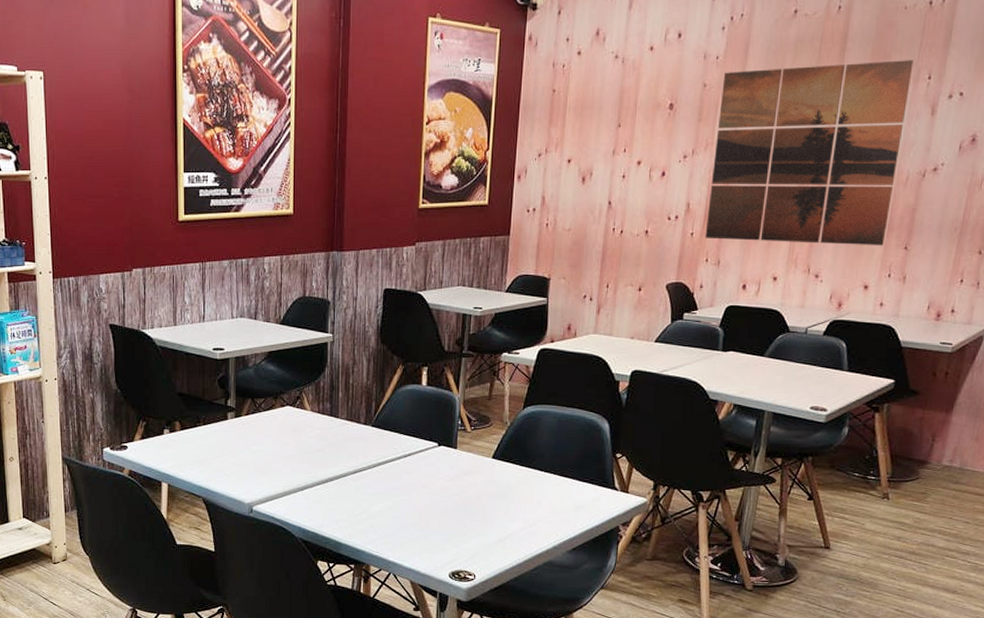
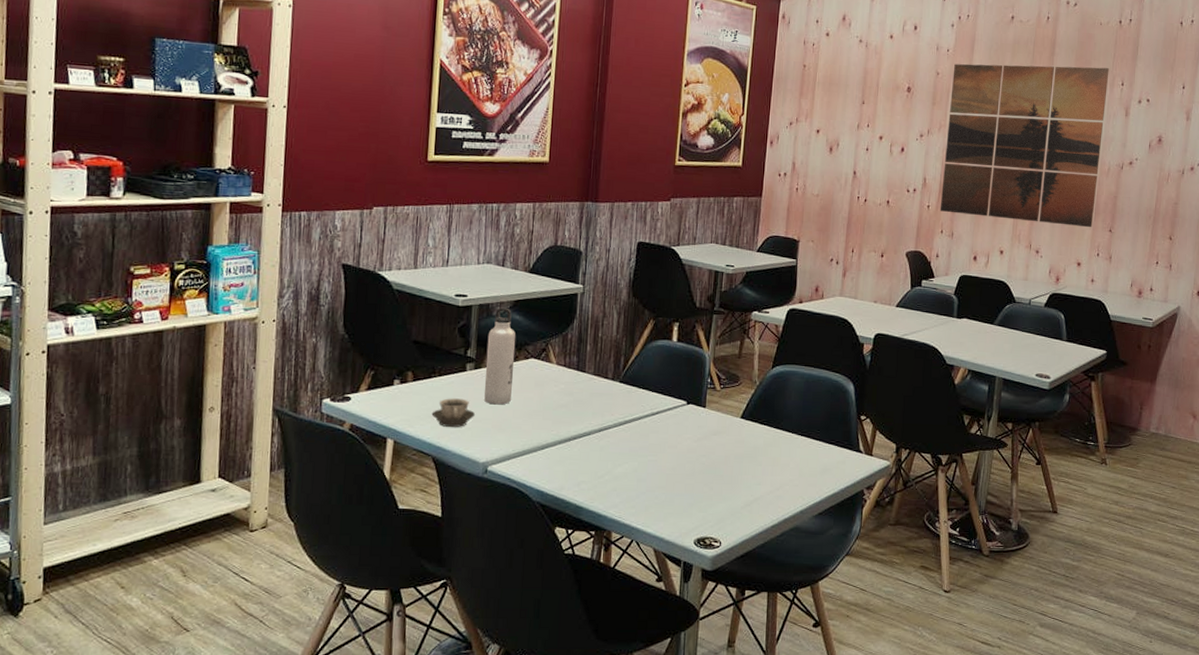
cup: none [199,445,239,472] -> present [431,398,476,428]
water bottle: none [245,359,272,450] -> present [484,307,515,405]

